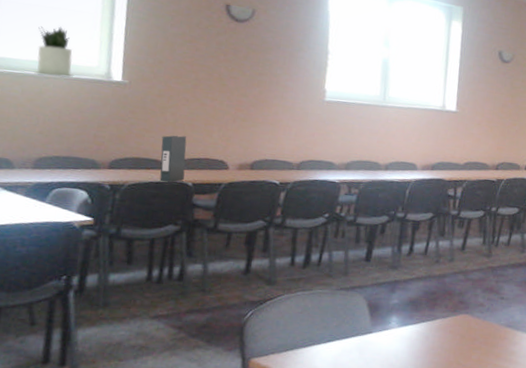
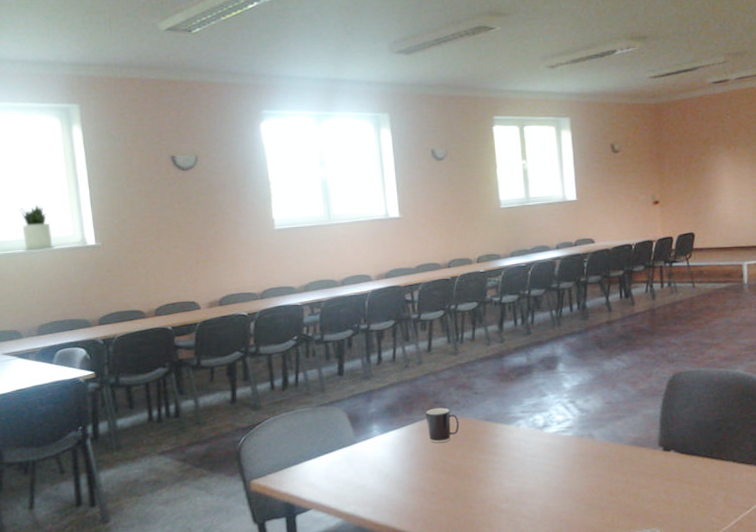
binder: present [159,135,187,184] -> none [138,285,165,331]
mug: none [447,307,481,344] -> present [425,407,460,443]

